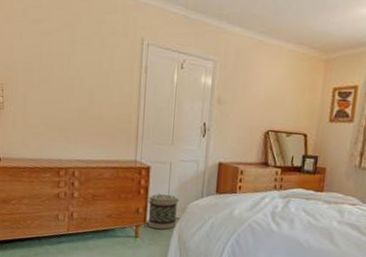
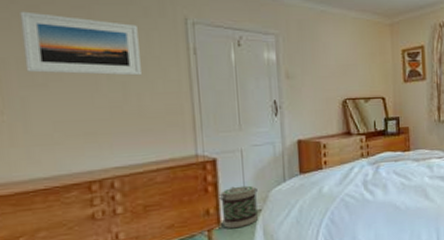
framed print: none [28,25,106,86] -> present [20,11,141,76]

